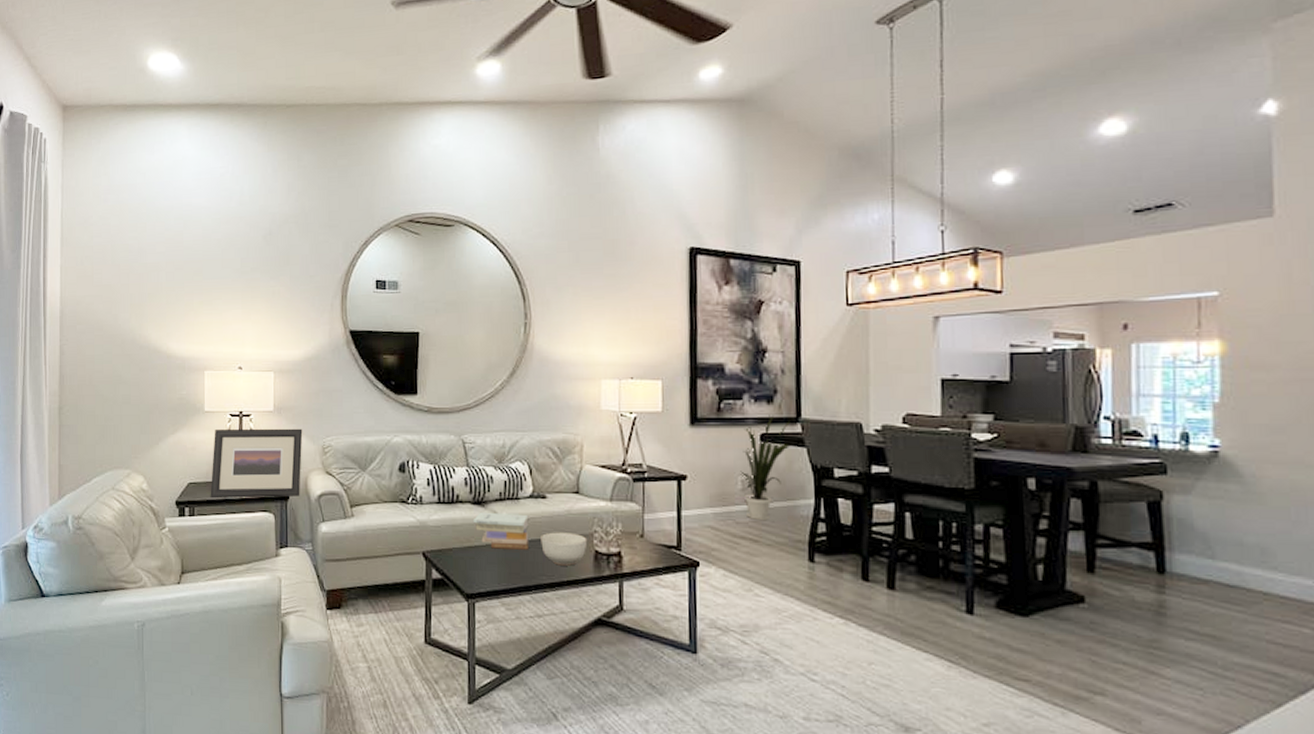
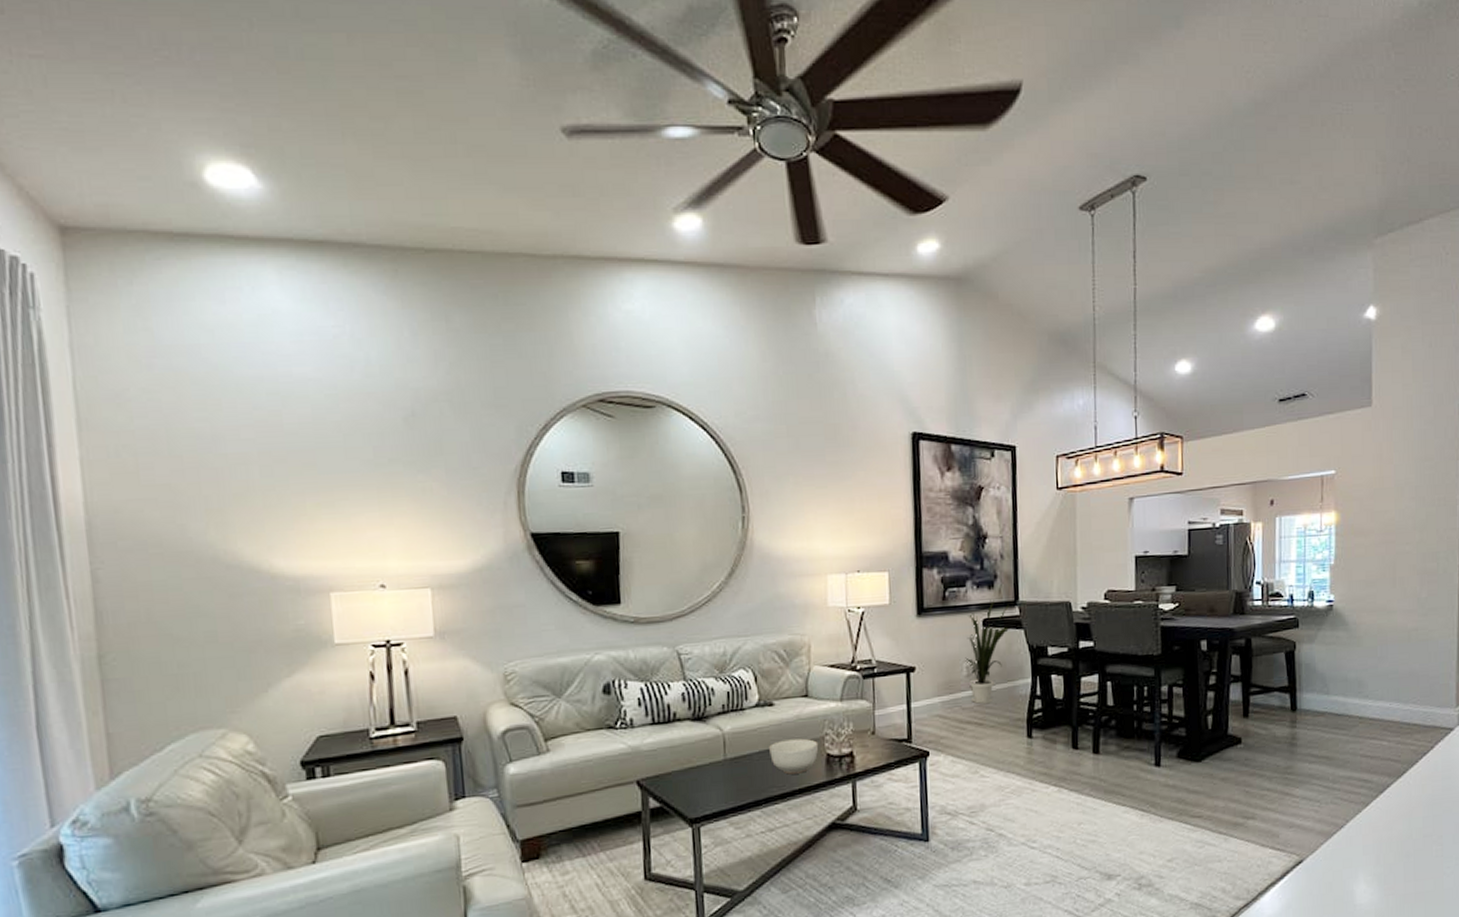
picture frame: present [210,428,303,498] -> none [350,655,478,751]
books: present [472,512,530,550] -> none [693,725,758,767]

